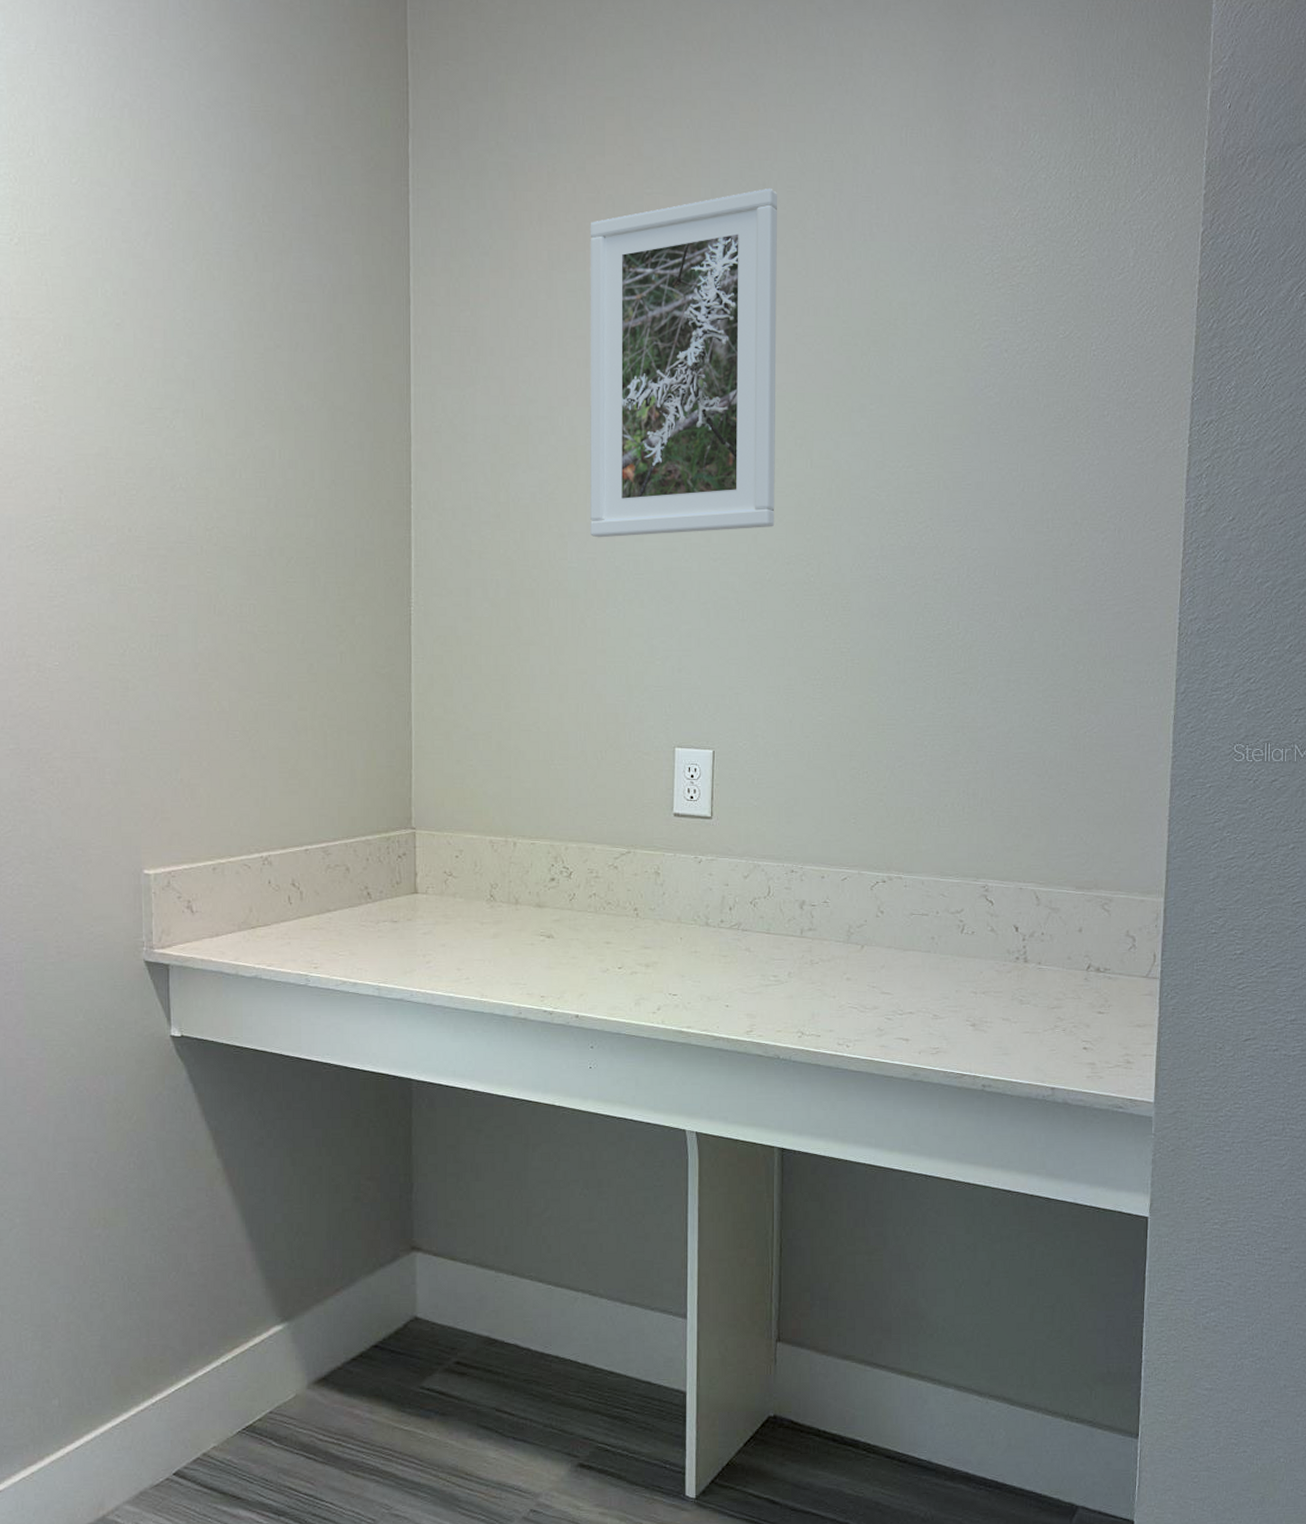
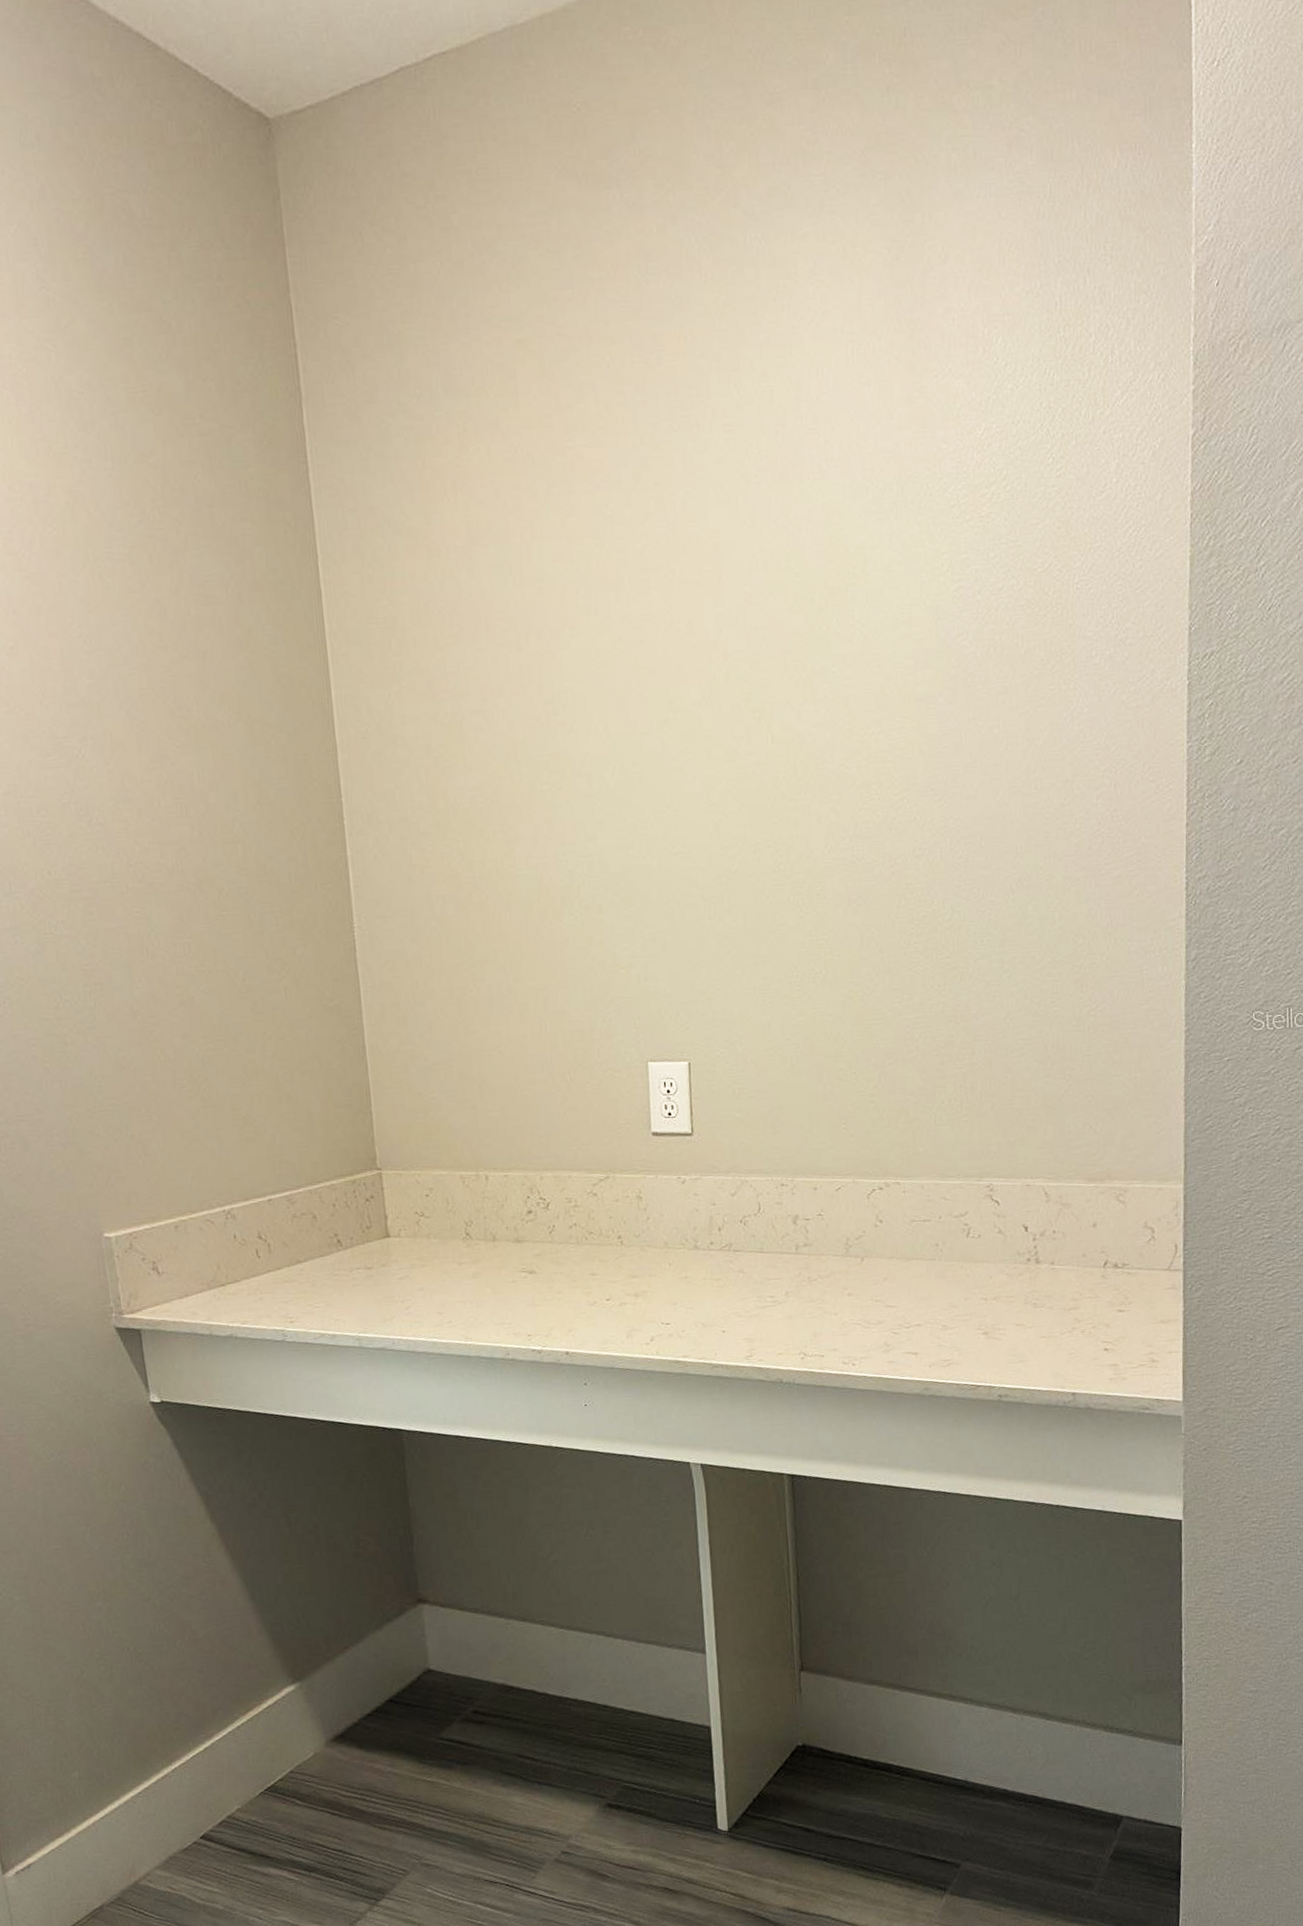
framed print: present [590,189,778,538] -> none [509,429,737,841]

